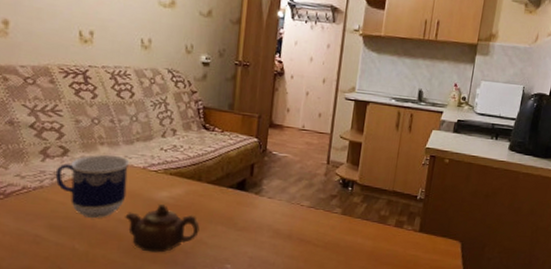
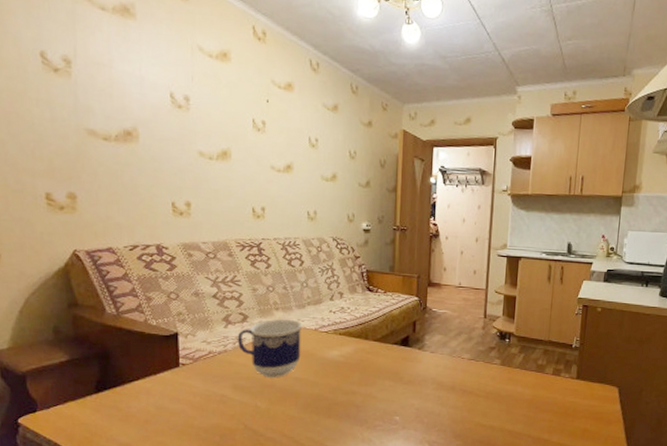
teapot: present [125,204,200,253] -> none [300,363,369,408]

